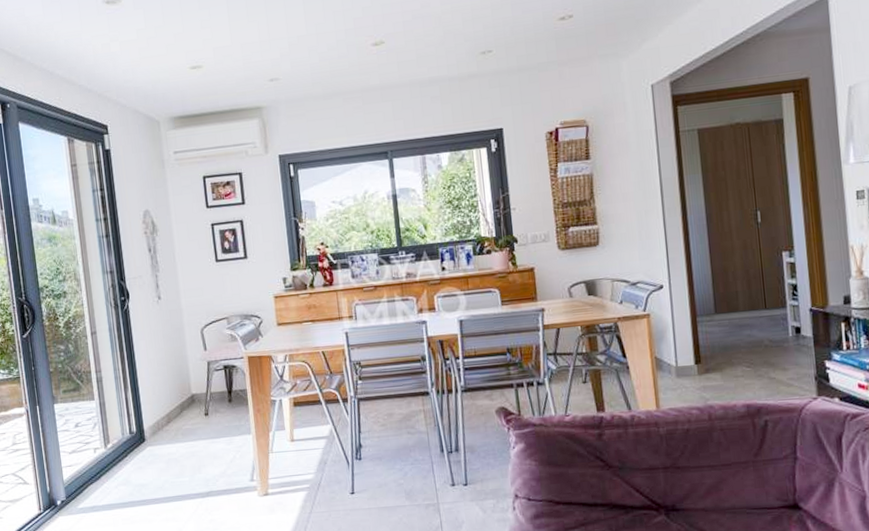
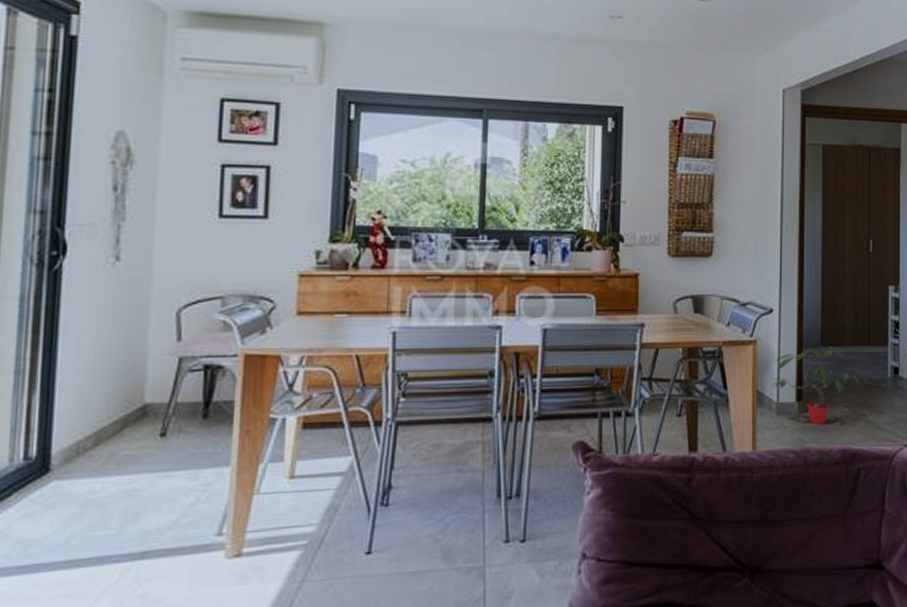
potted plant: none [669,313,761,384] -> present [771,346,861,425]

